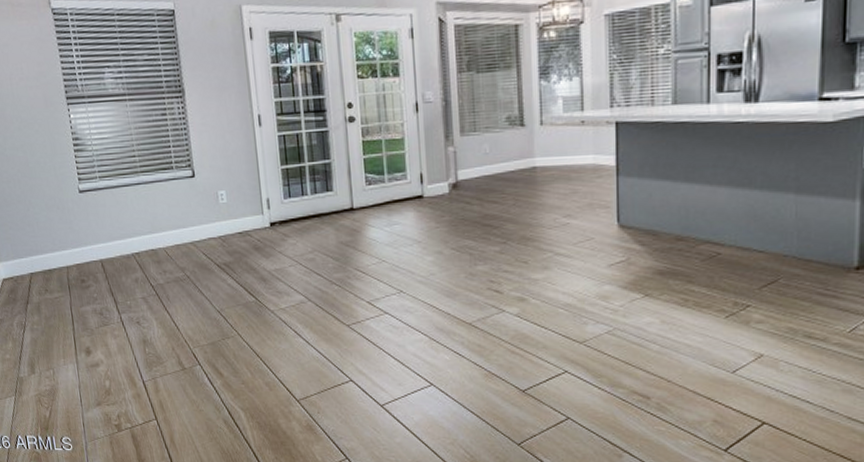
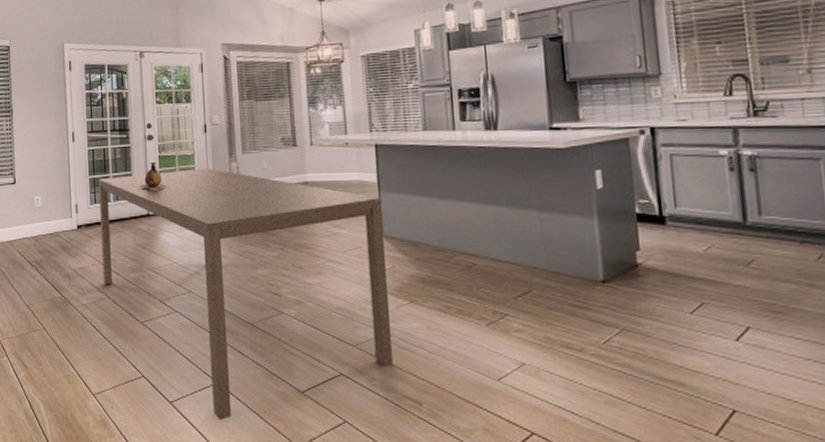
dining table: none [291,153,623,420] -> present [97,168,394,420]
vase: none [339,147,376,181] -> present [138,161,169,191]

